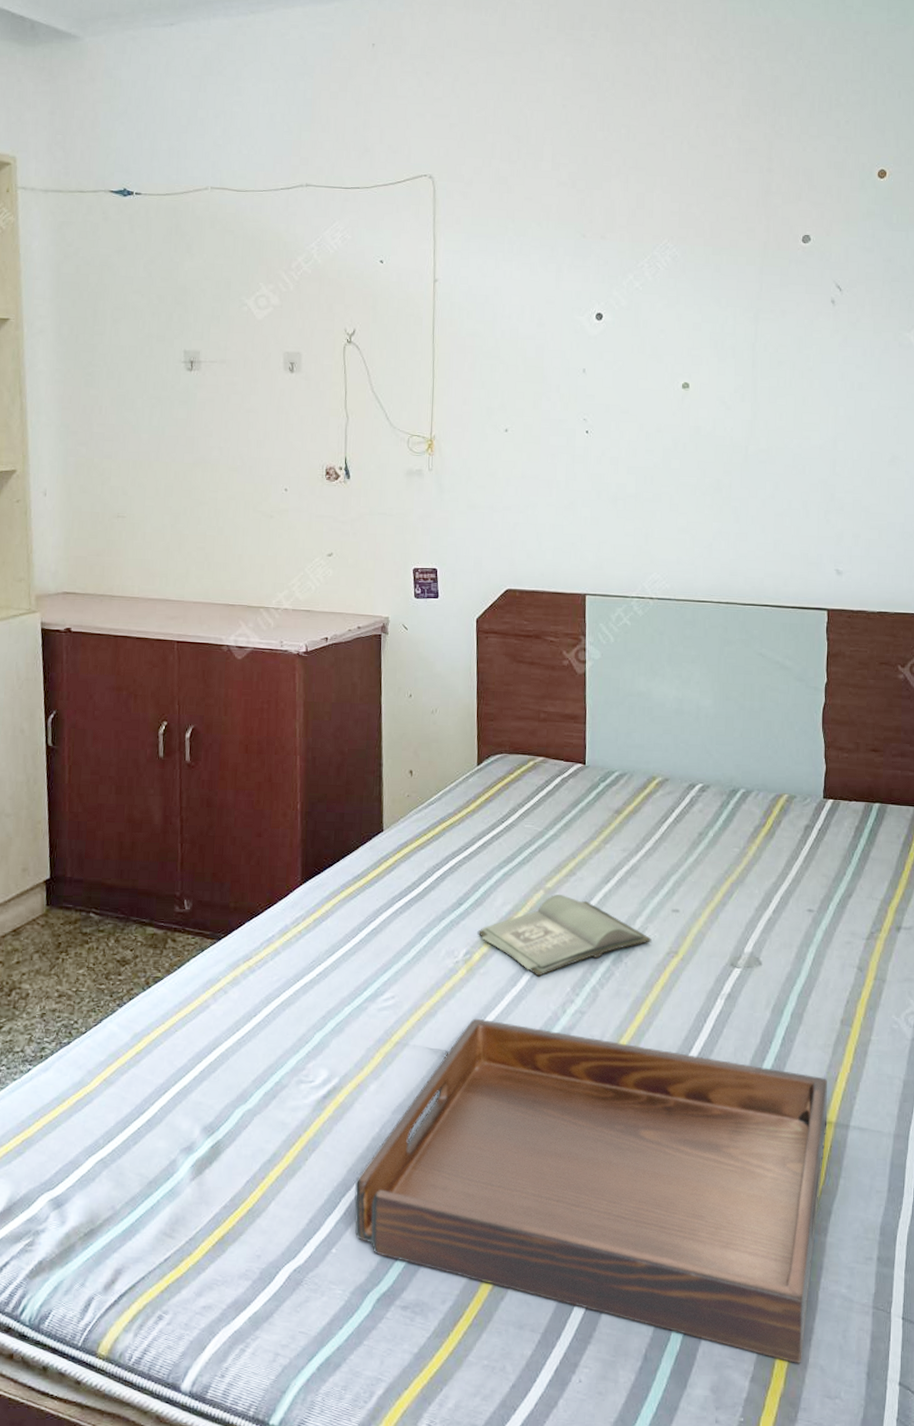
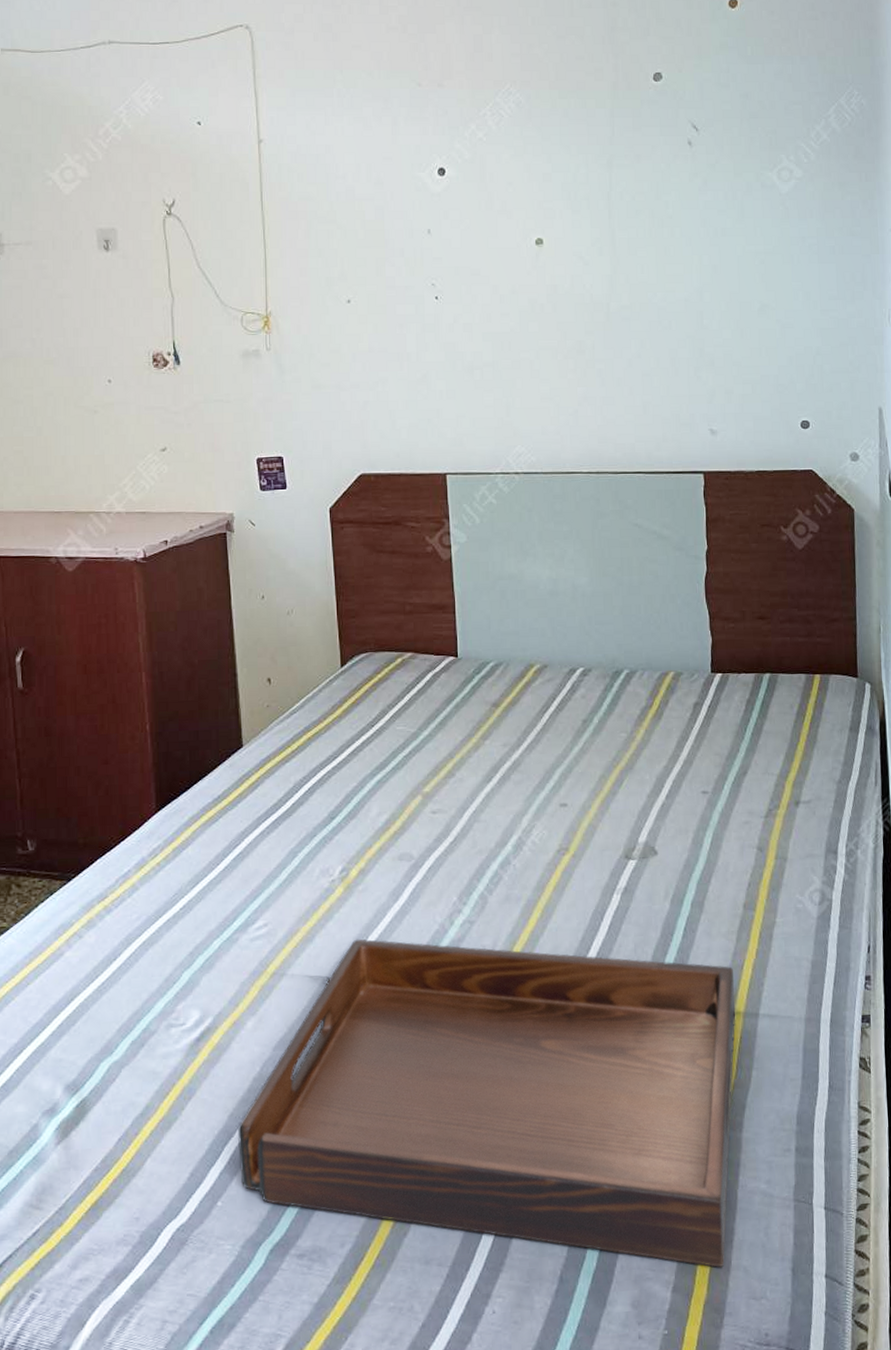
hardback book: present [477,895,652,977] -> none [353,798,540,888]

